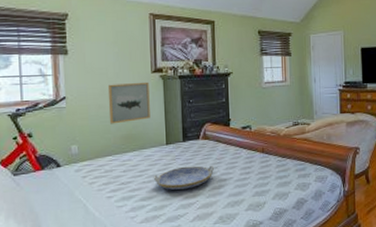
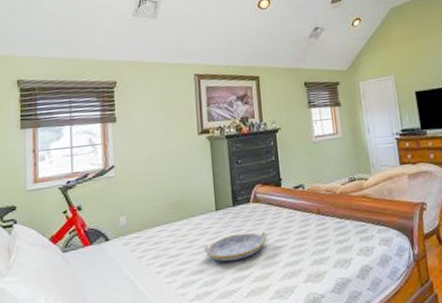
wall art: present [107,82,150,124] -> none [155,144,198,192]

